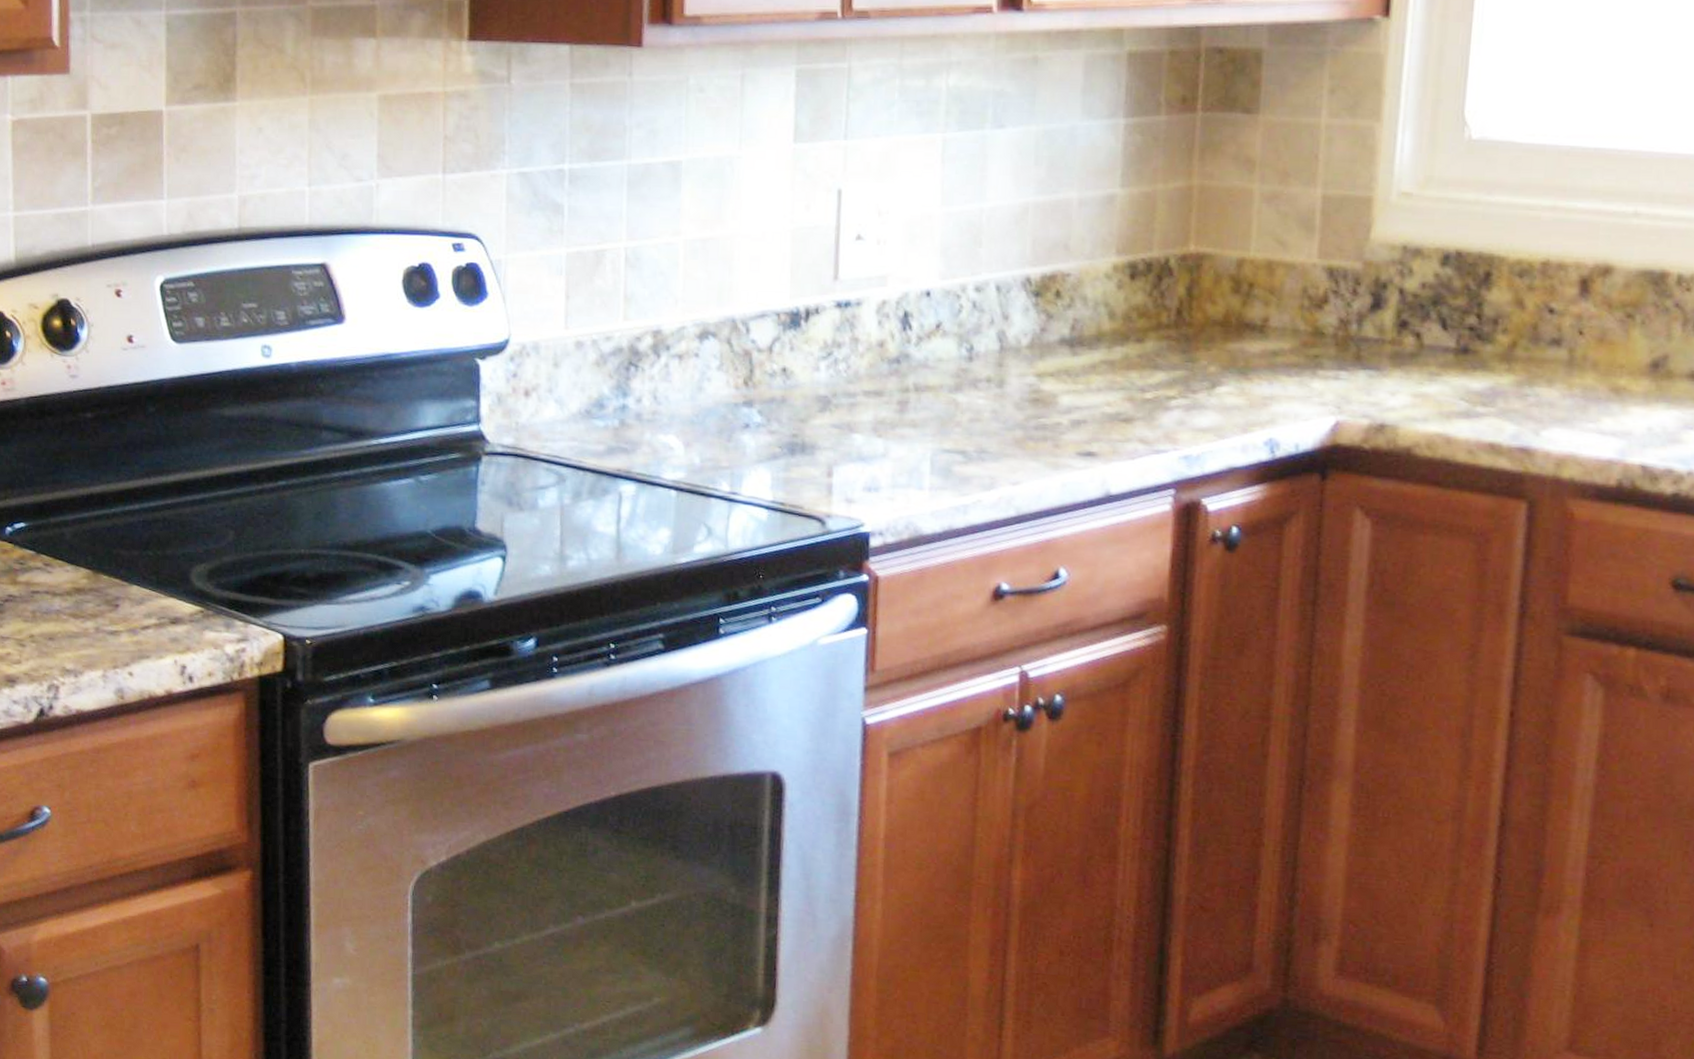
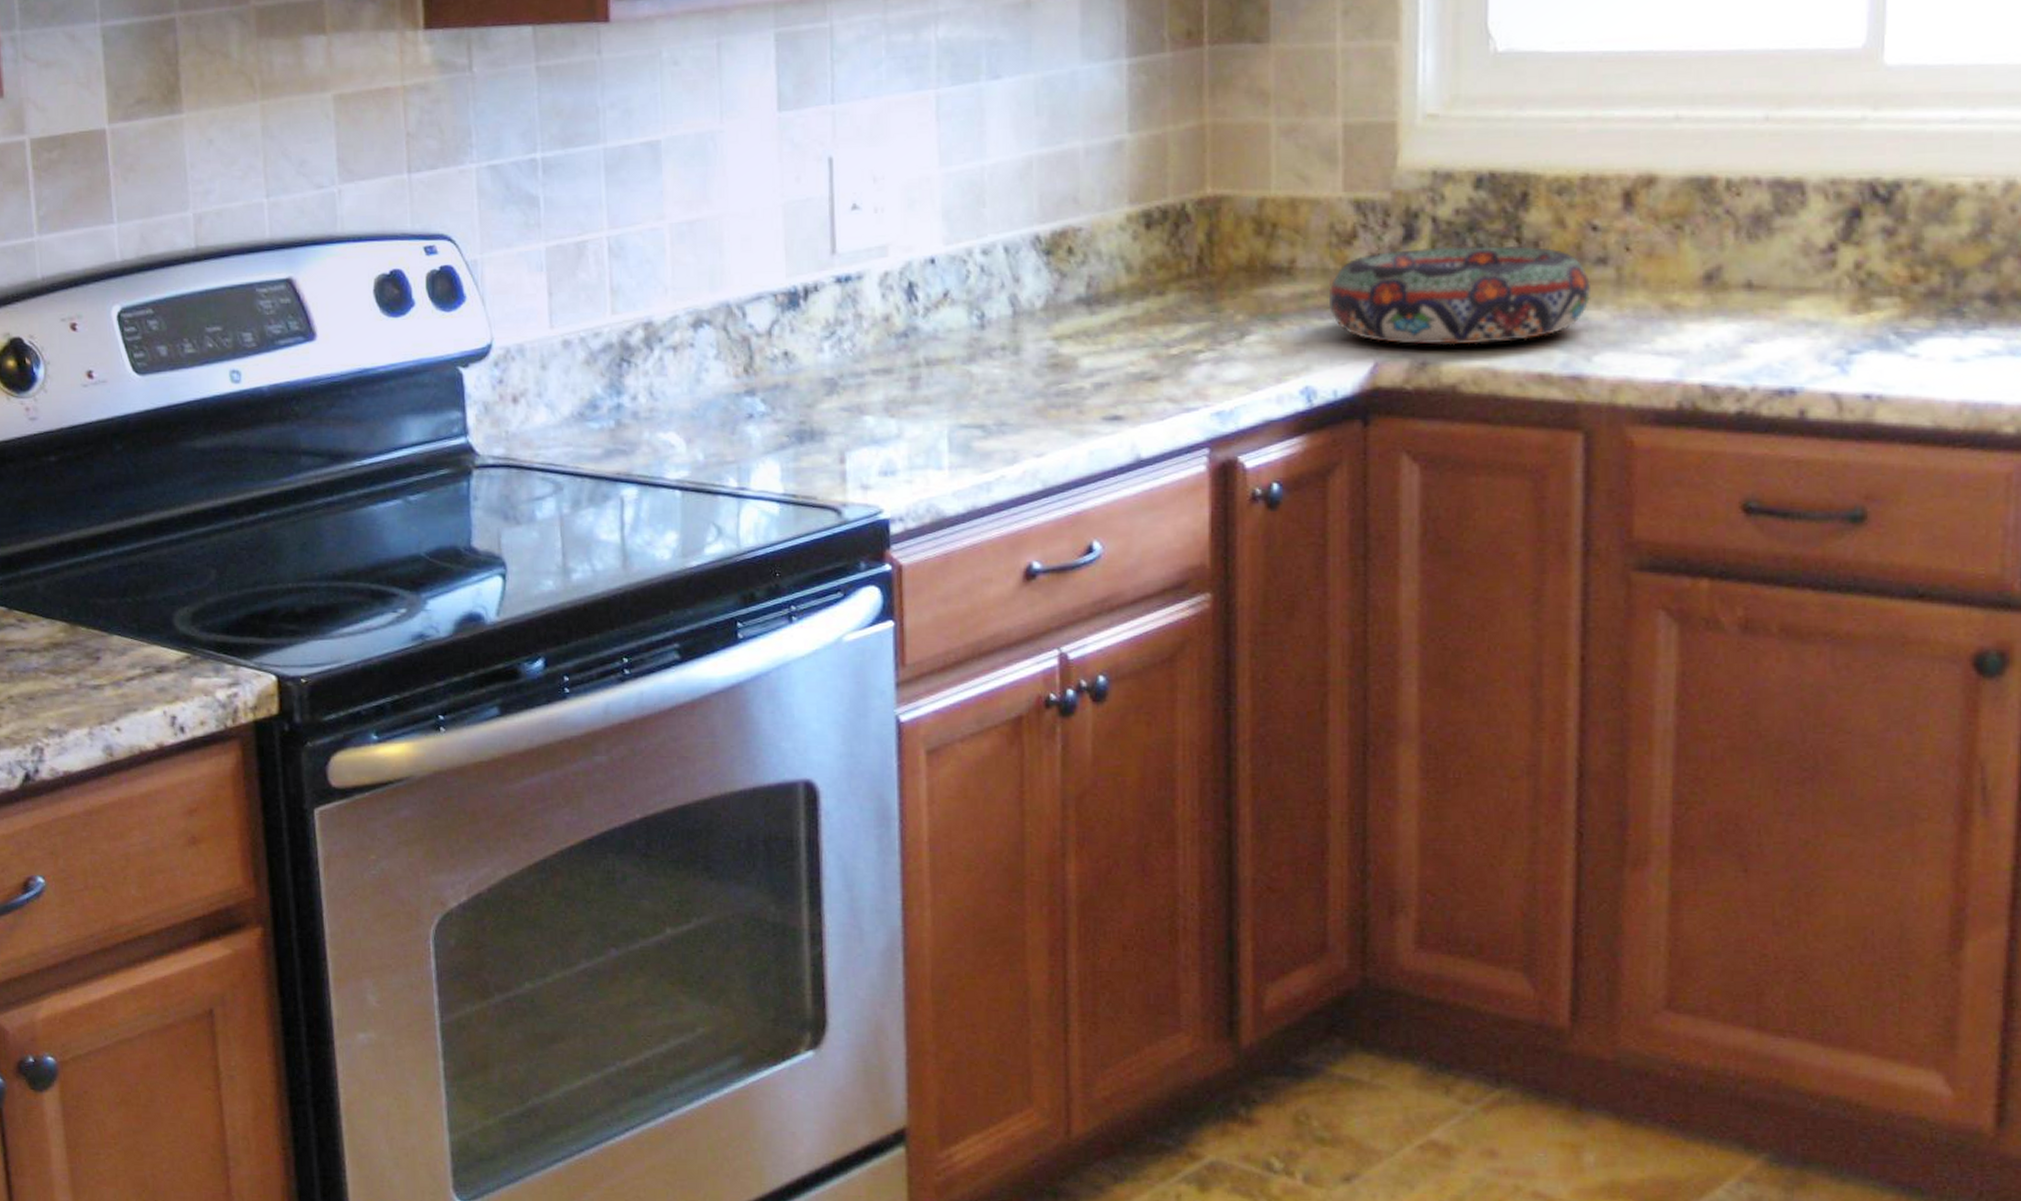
decorative bowl: none [1297,317,1544,411] -> present [1328,246,1590,346]

